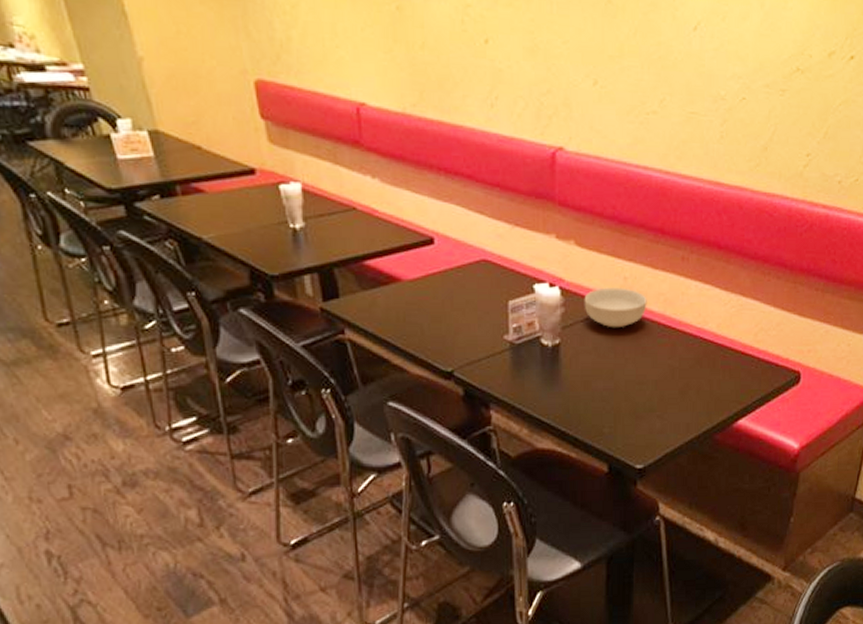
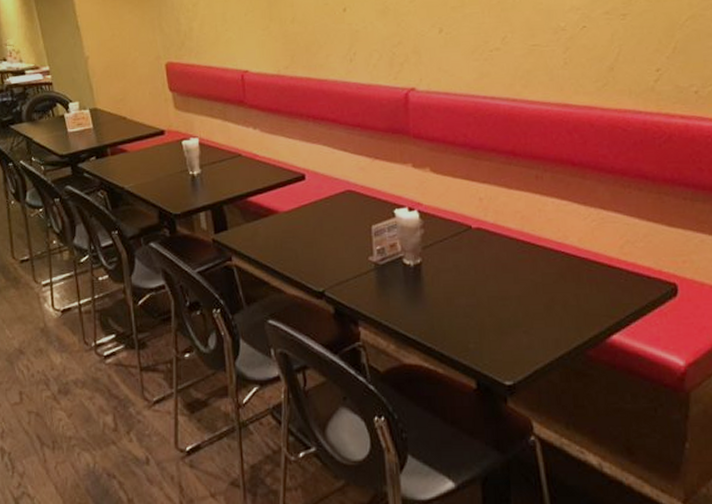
cereal bowl: present [584,287,647,328] -> none [442,208,504,247]

